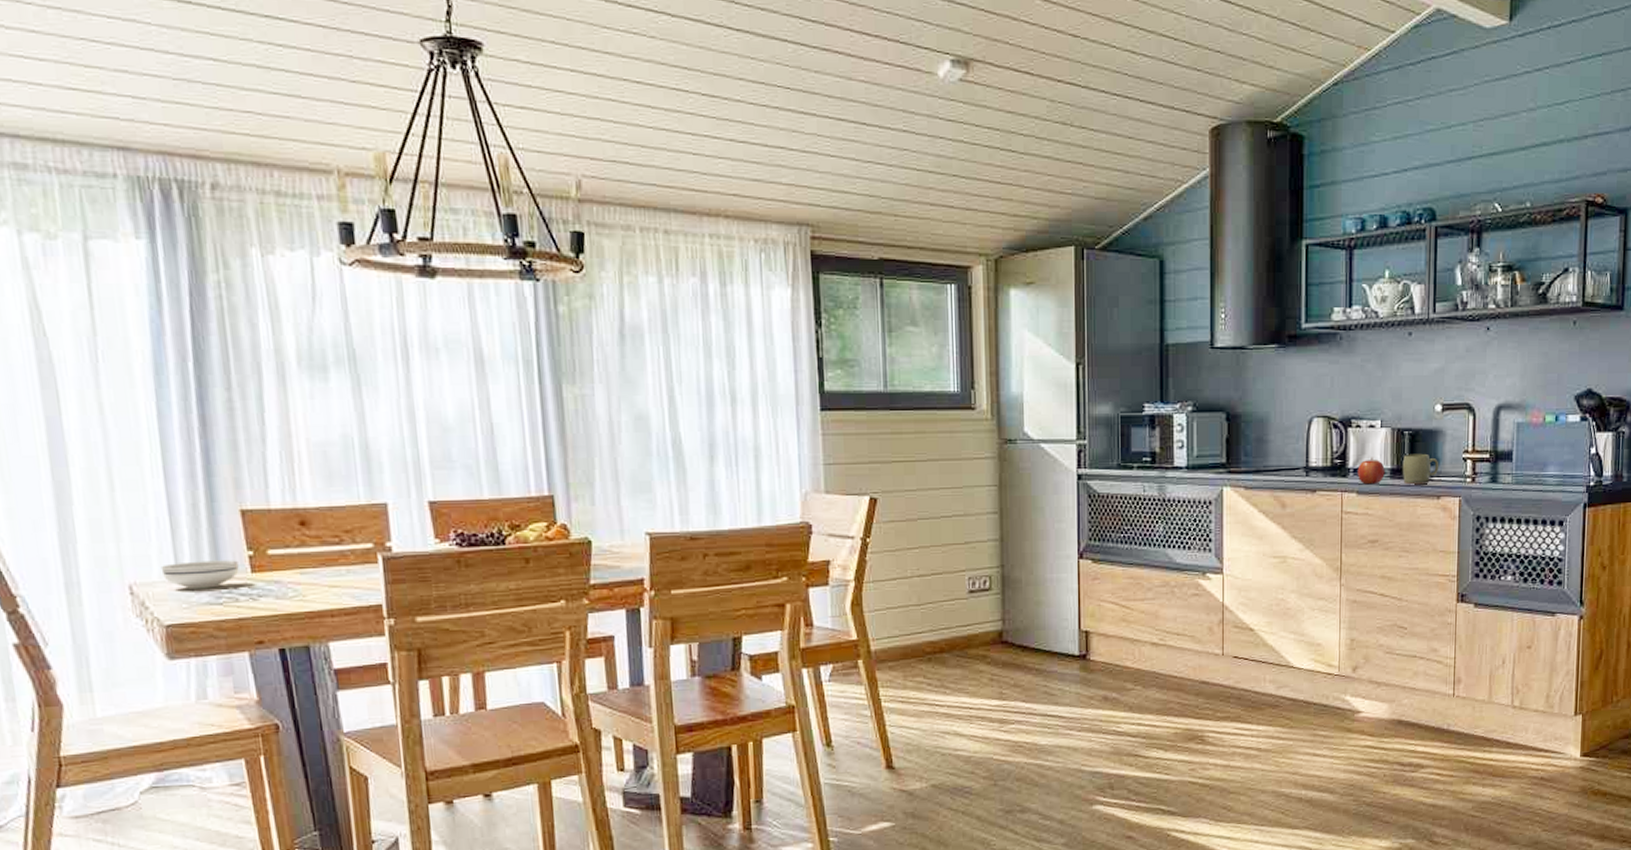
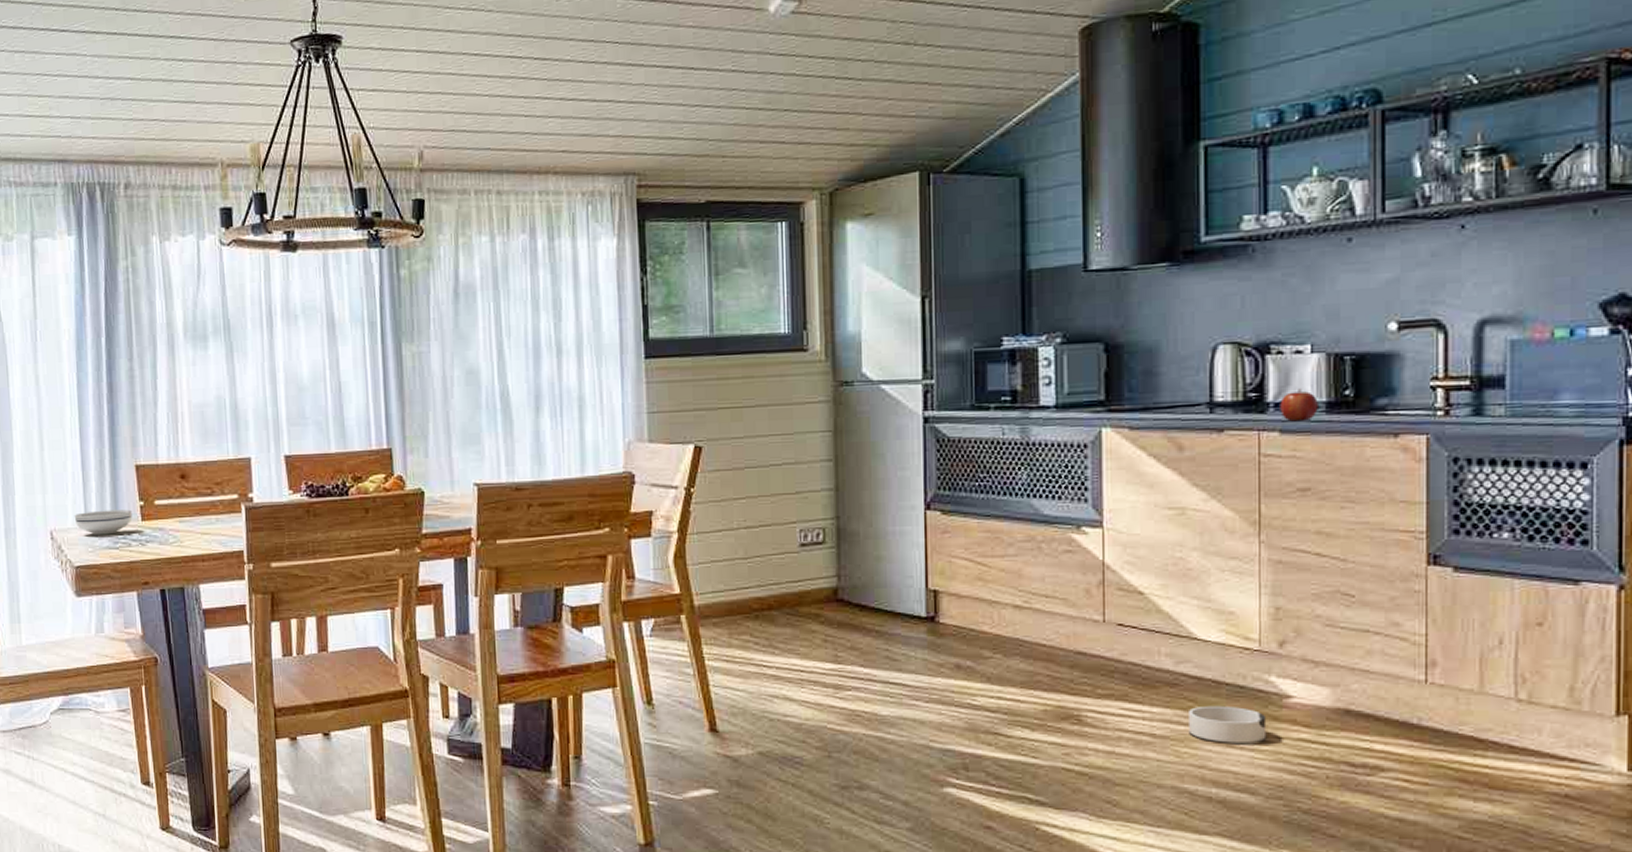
pet bowl: none [1286,722,1343,754] -> present [1189,705,1267,745]
mug: present [1402,453,1439,485] -> none [1342,382,1396,421]

